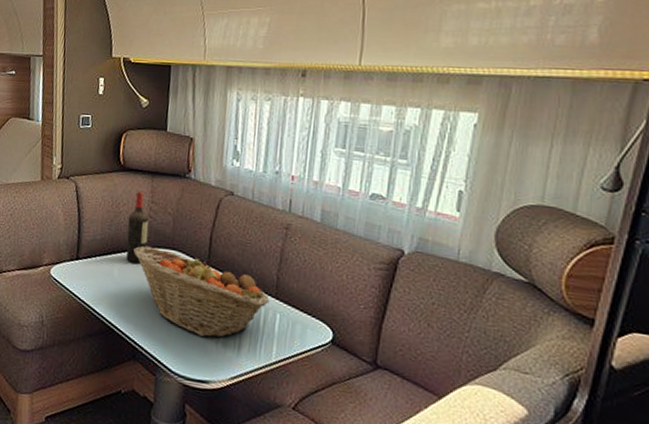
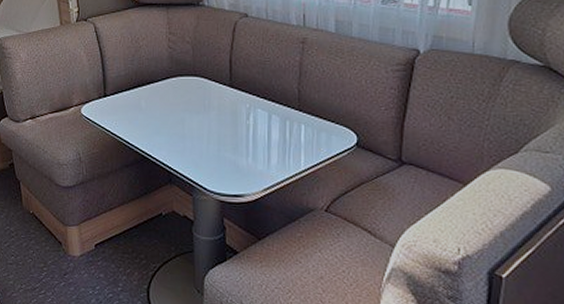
wine bottle: present [126,190,149,264] -> none [149,23,170,93]
fruit basket: present [134,246,270,338] -> none [158,76,294,154]

